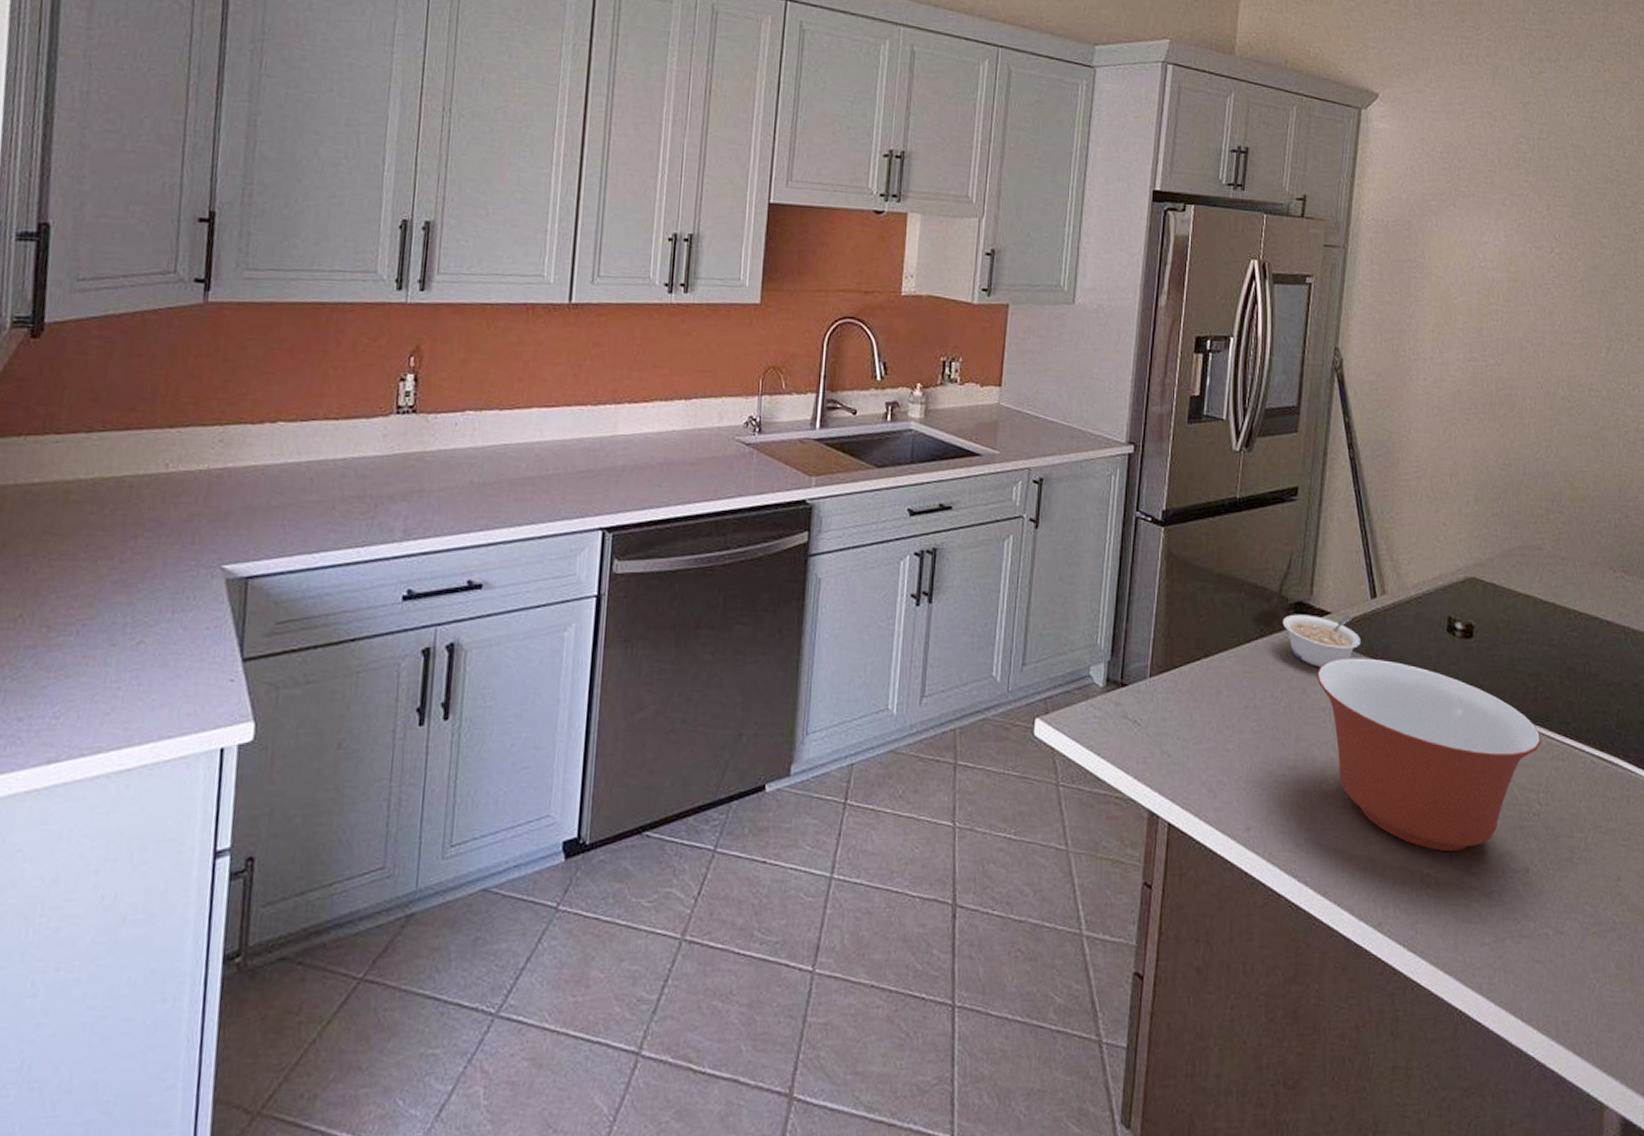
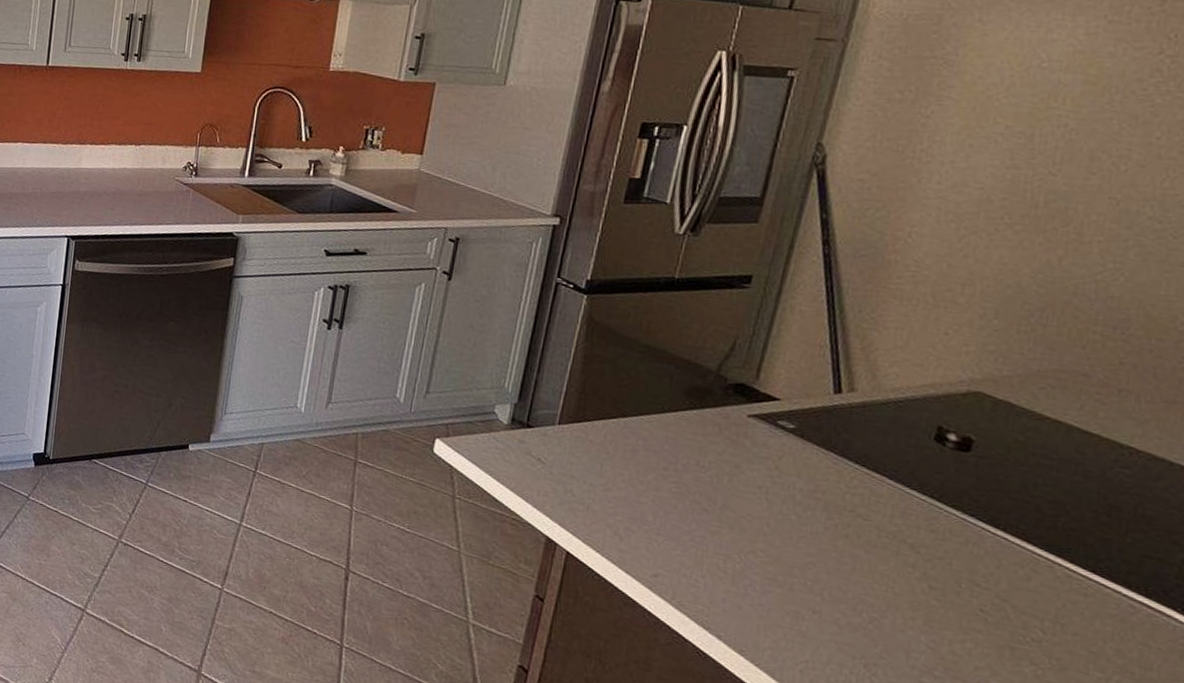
legume: present [1282,614,1361,668] -> none [718,394,816,449]
mixing bowl: present [1316,658,1542,852] -> none [754,443,1057,653]

